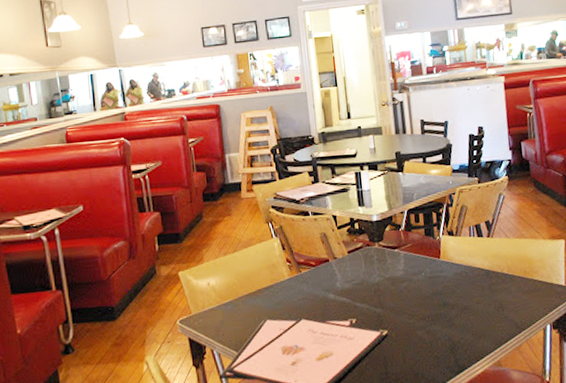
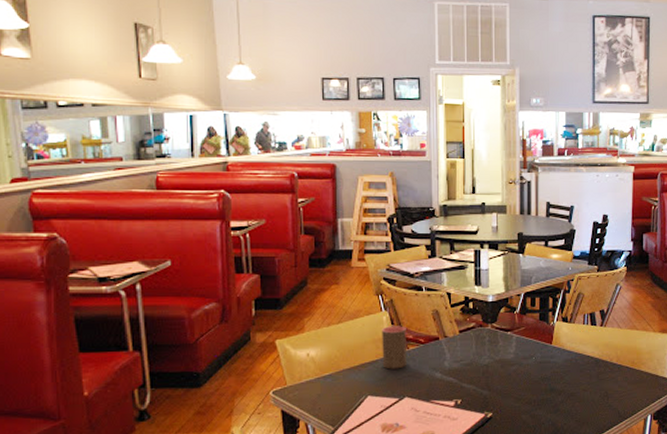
cup: none [274,250,300,294] -> present [382,326,406,370]

